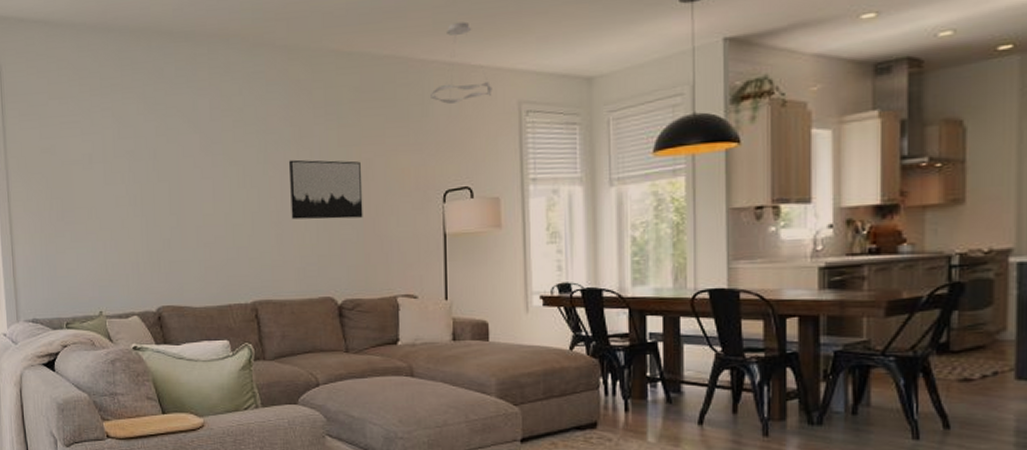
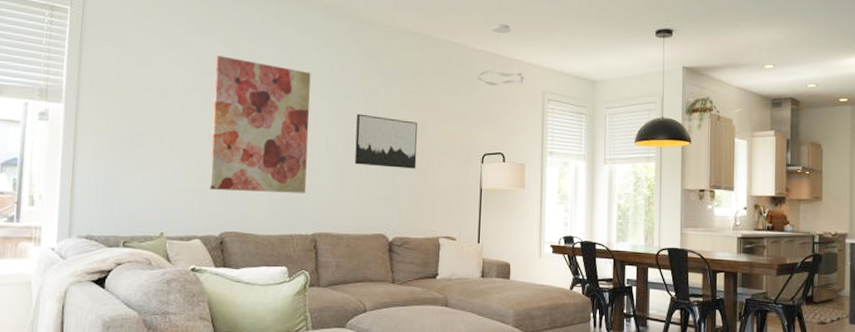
wall art: none [133,114,241,263] -> present [209,55,311,194]

